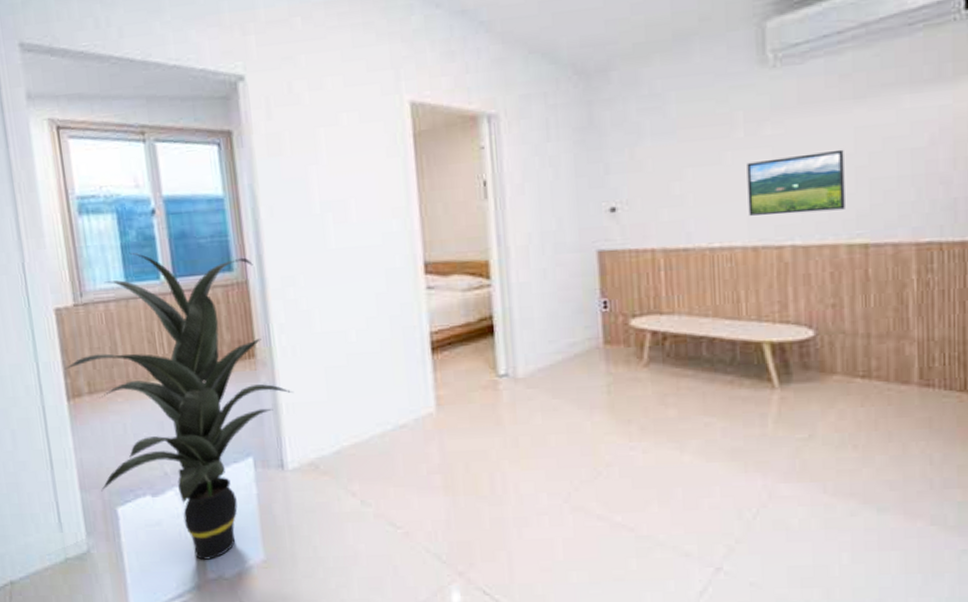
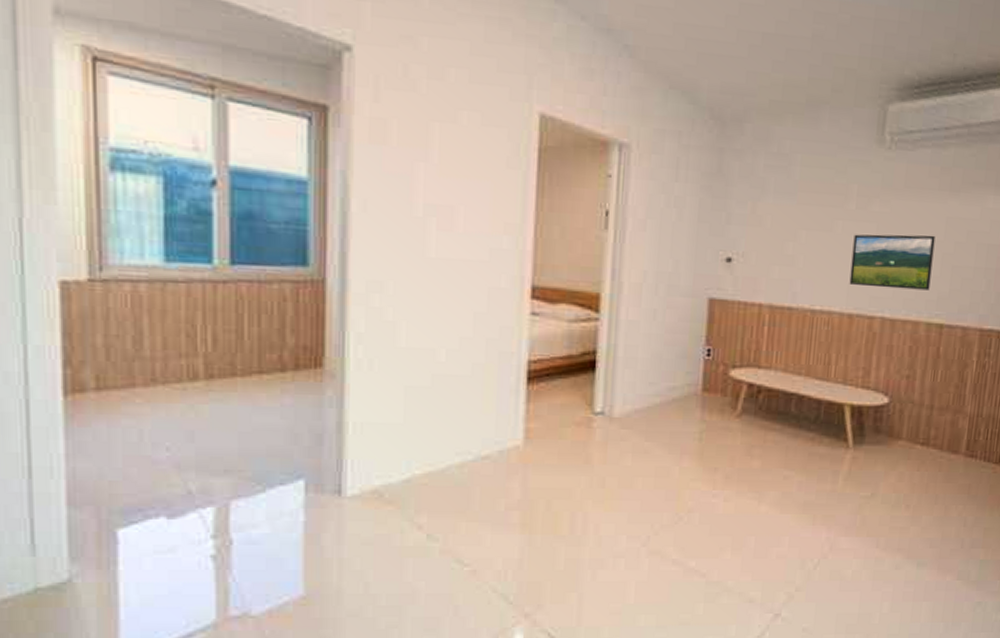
indoor plant: present [65,252,294,560] -> none [65,226,365,594]

